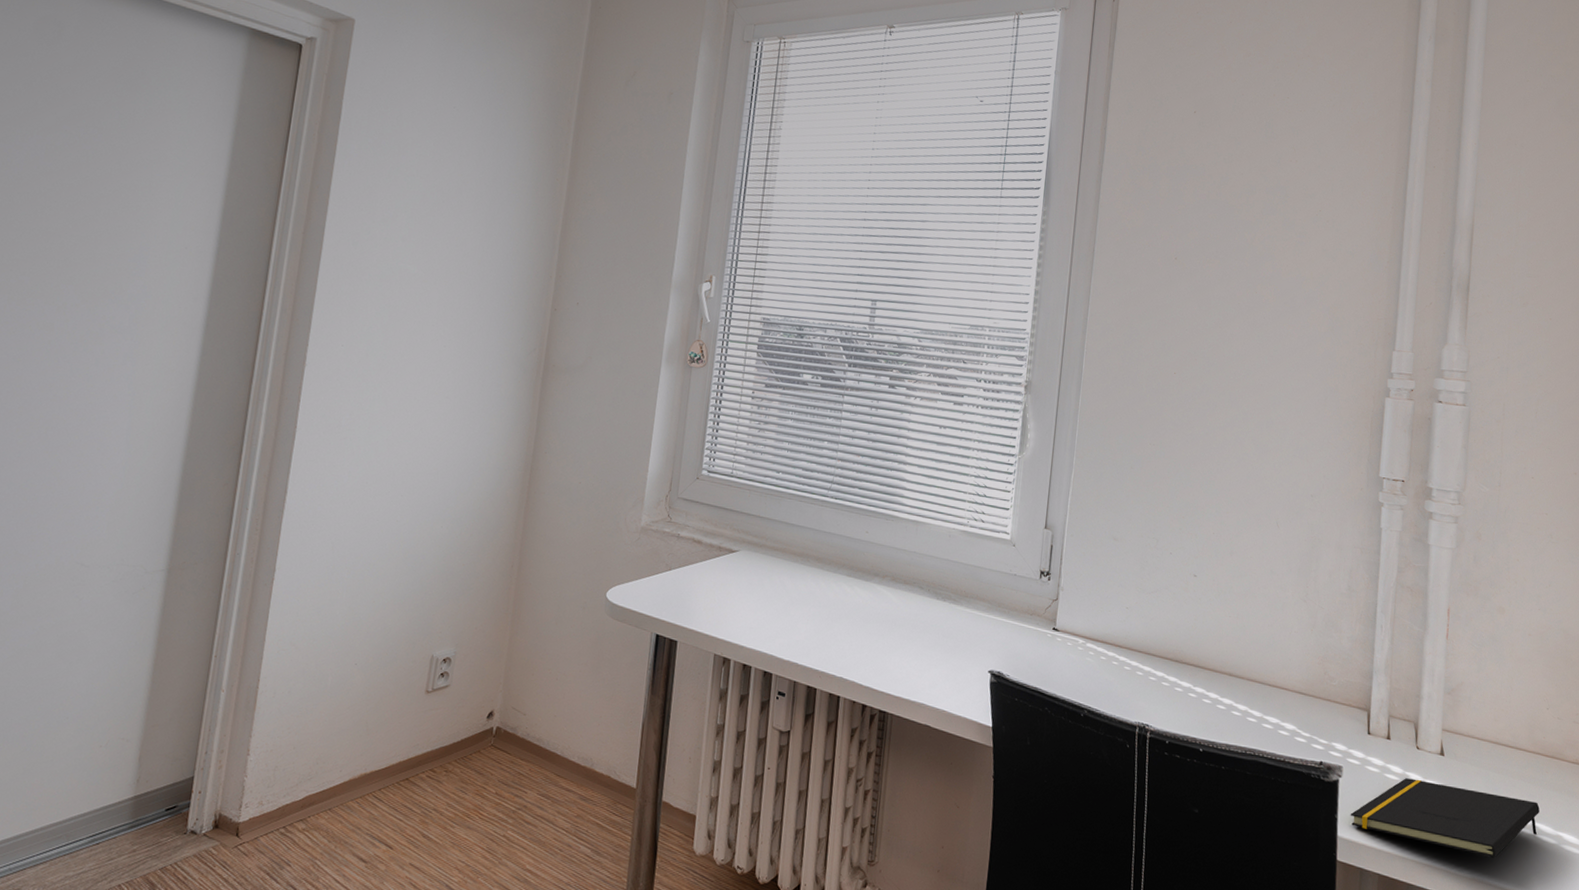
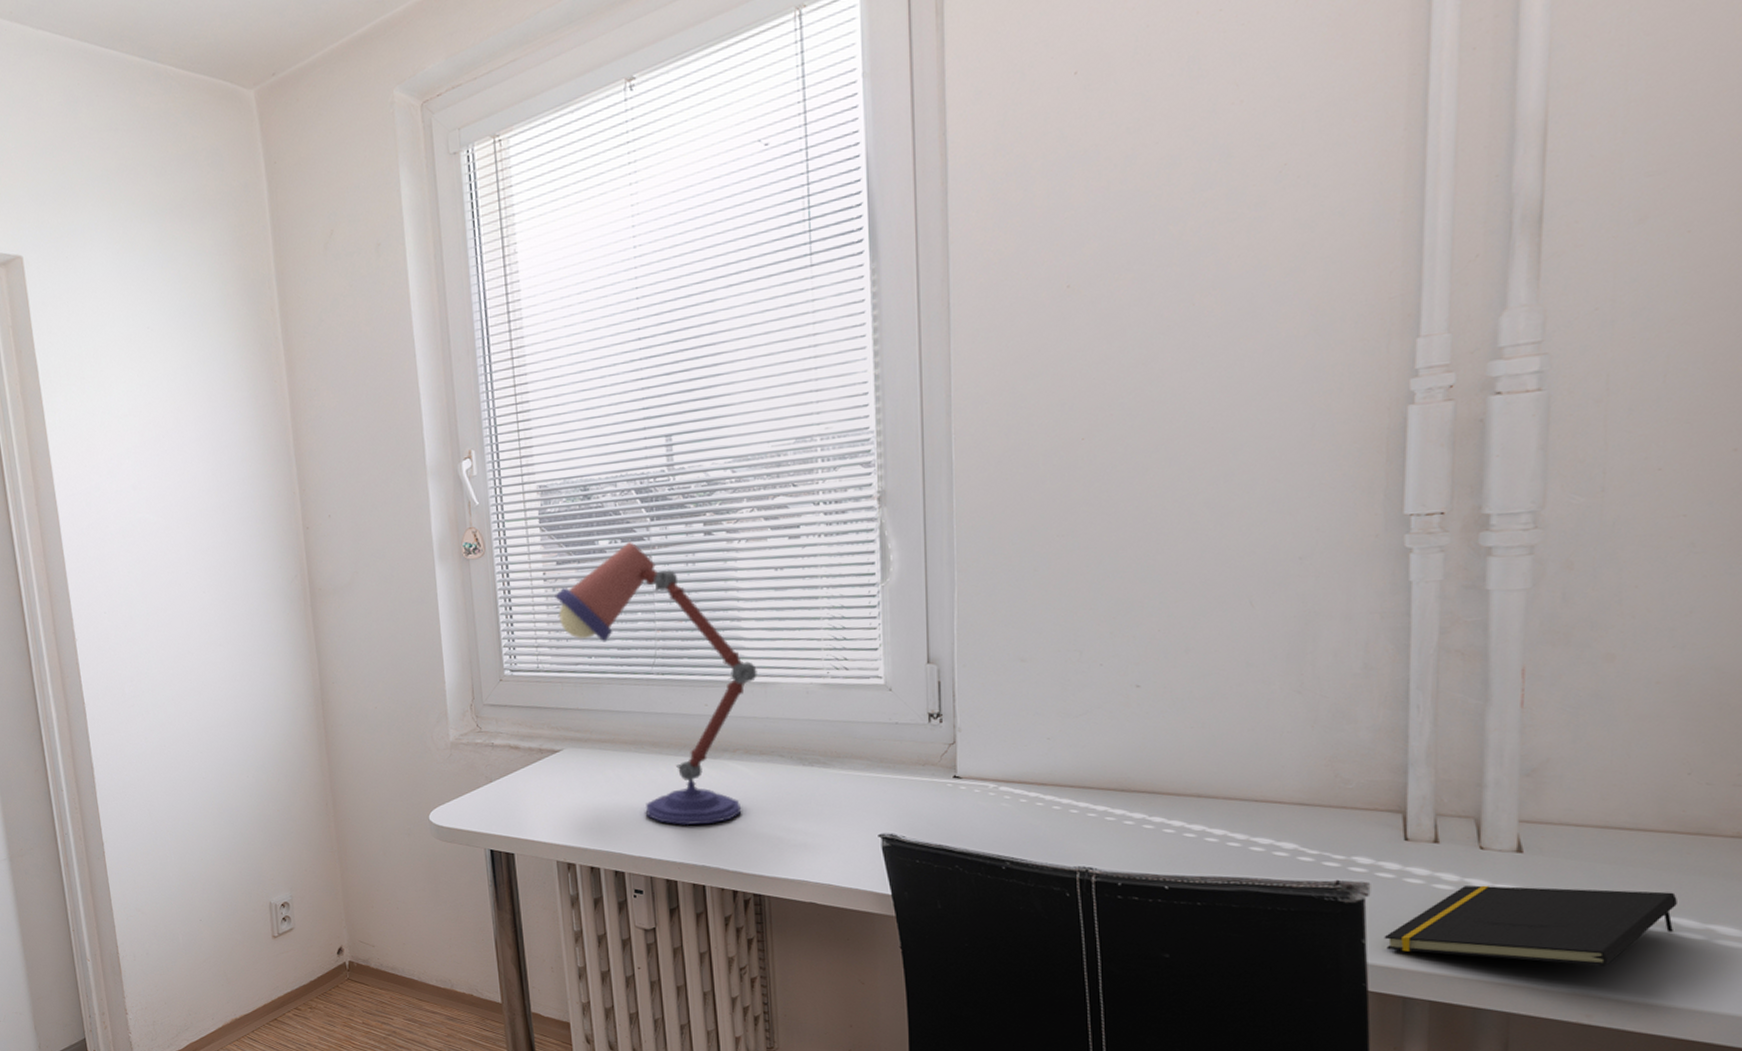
desk lamp: none [758,380,913,640] -> present [555,542,757,826]

